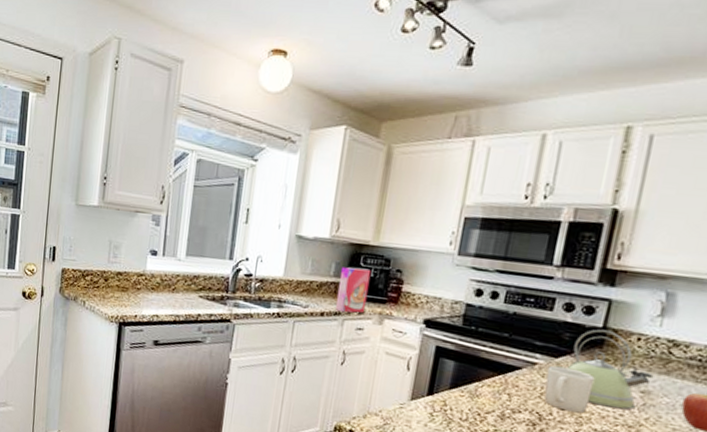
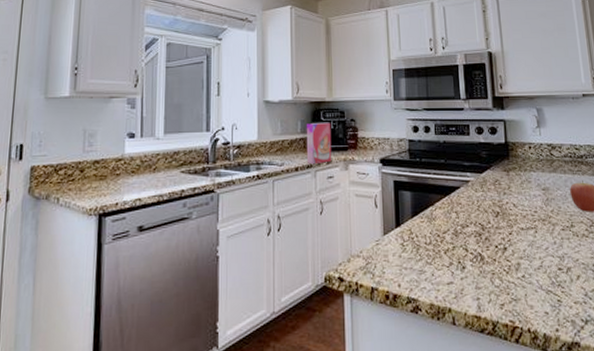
mug: present [543,365,595,414] -> none [478,180,513,217]
kettle: present [566,329,654,410] -> none [490,144,547,207]

